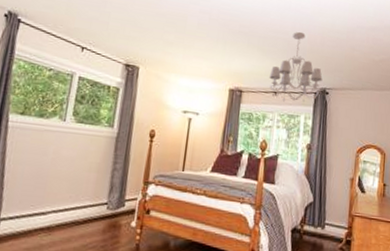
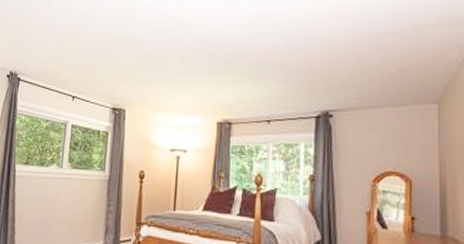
chandelier: present [269,31,323,102] -> none [261,50,324,131]

